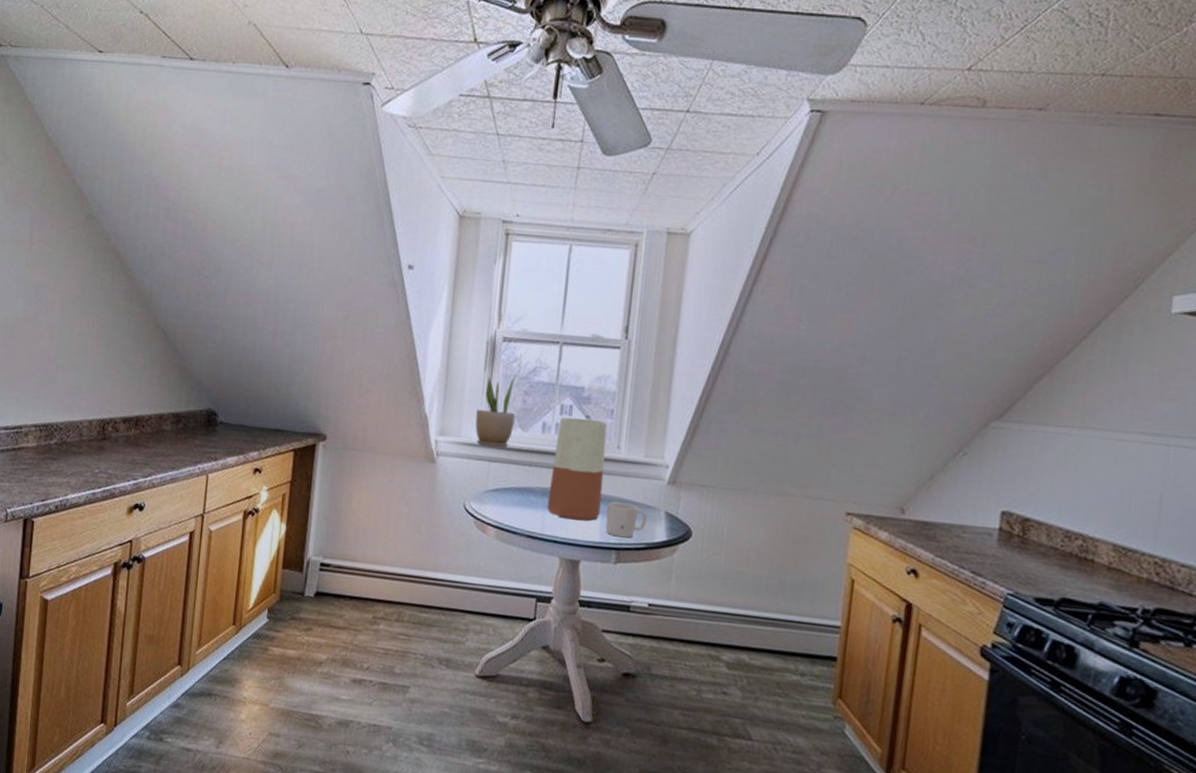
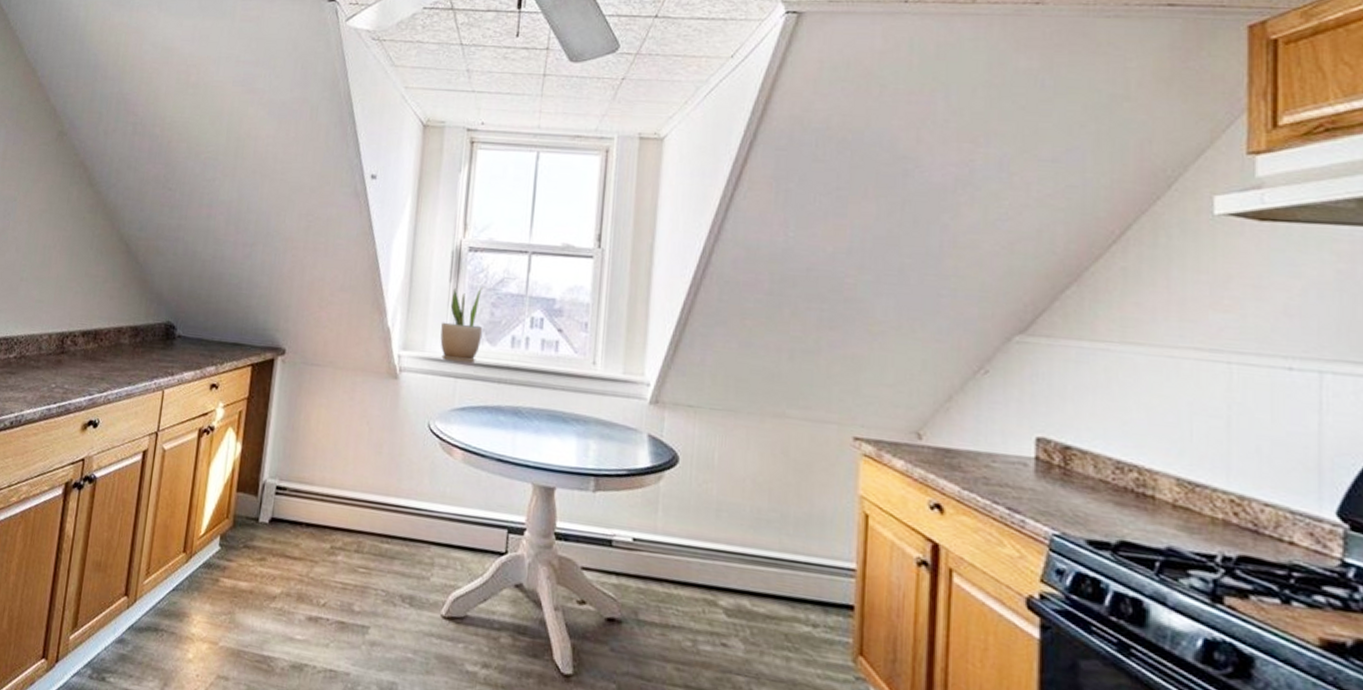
vase: present [546,417,608,521] -> none [517,331,582,444]
mug: present [605,501,647,538] -> none [582,422,628,463]

